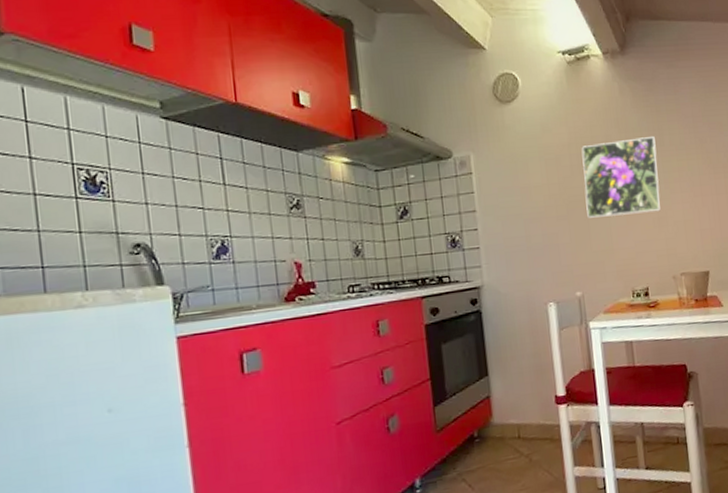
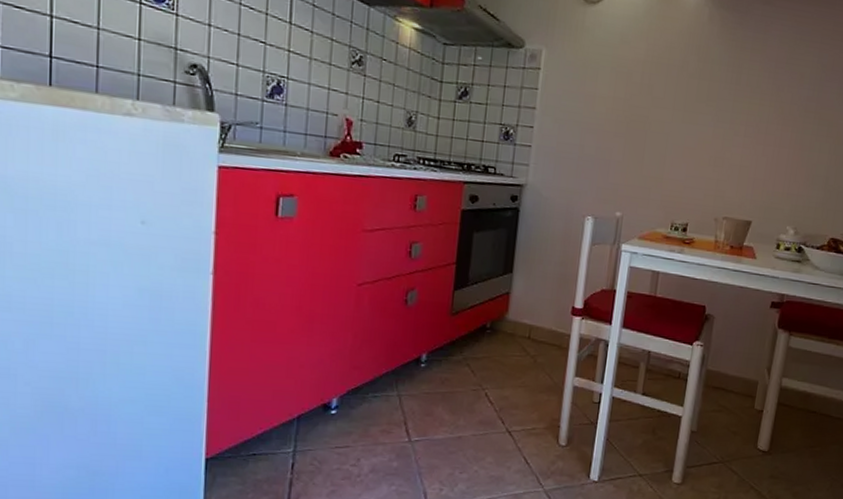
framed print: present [581,137,661,218] -> none [645,66,733,151]

